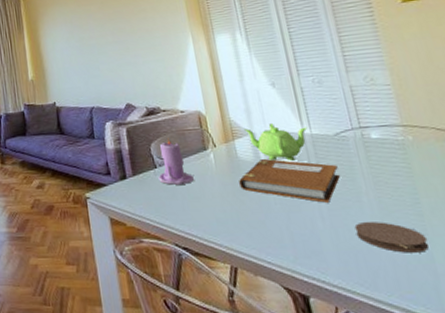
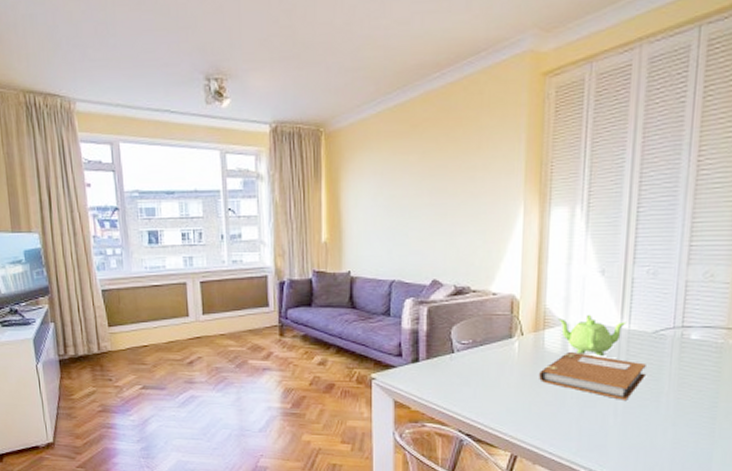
candle: present [158,138,195,185] -> none [454,322,493,372]
coaster: present [354,222,429,253] -> none [644,422,711,453]

